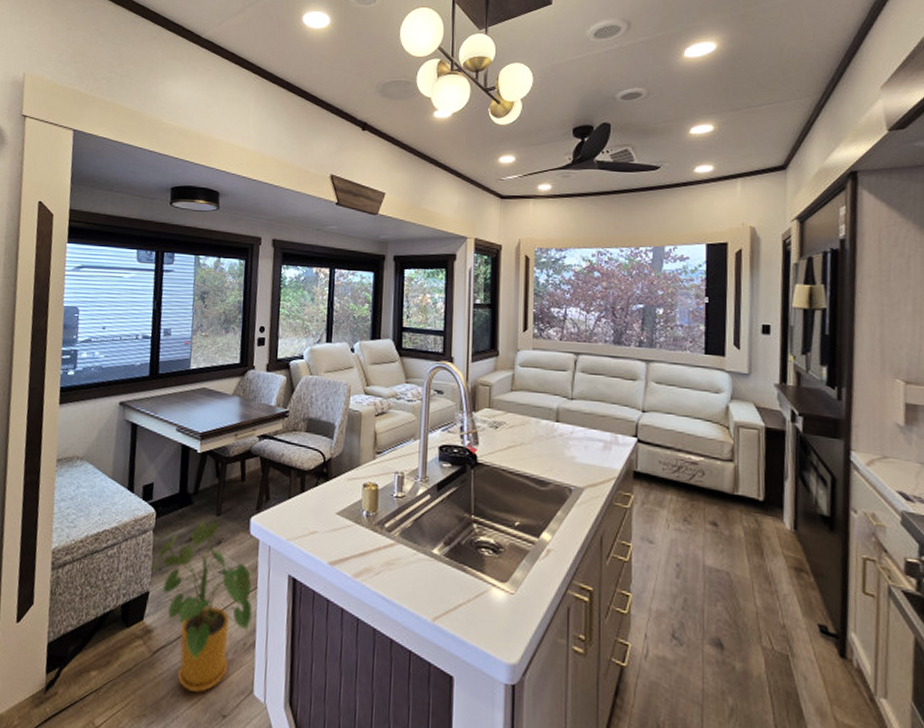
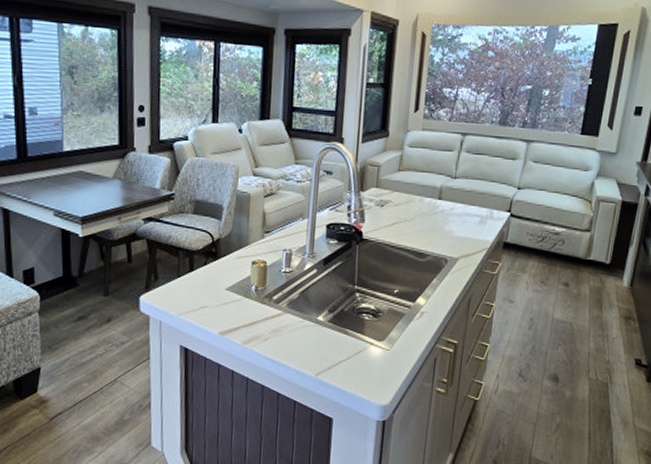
house plant: present [150,521,253,692] -> none [39,301,146,448]

